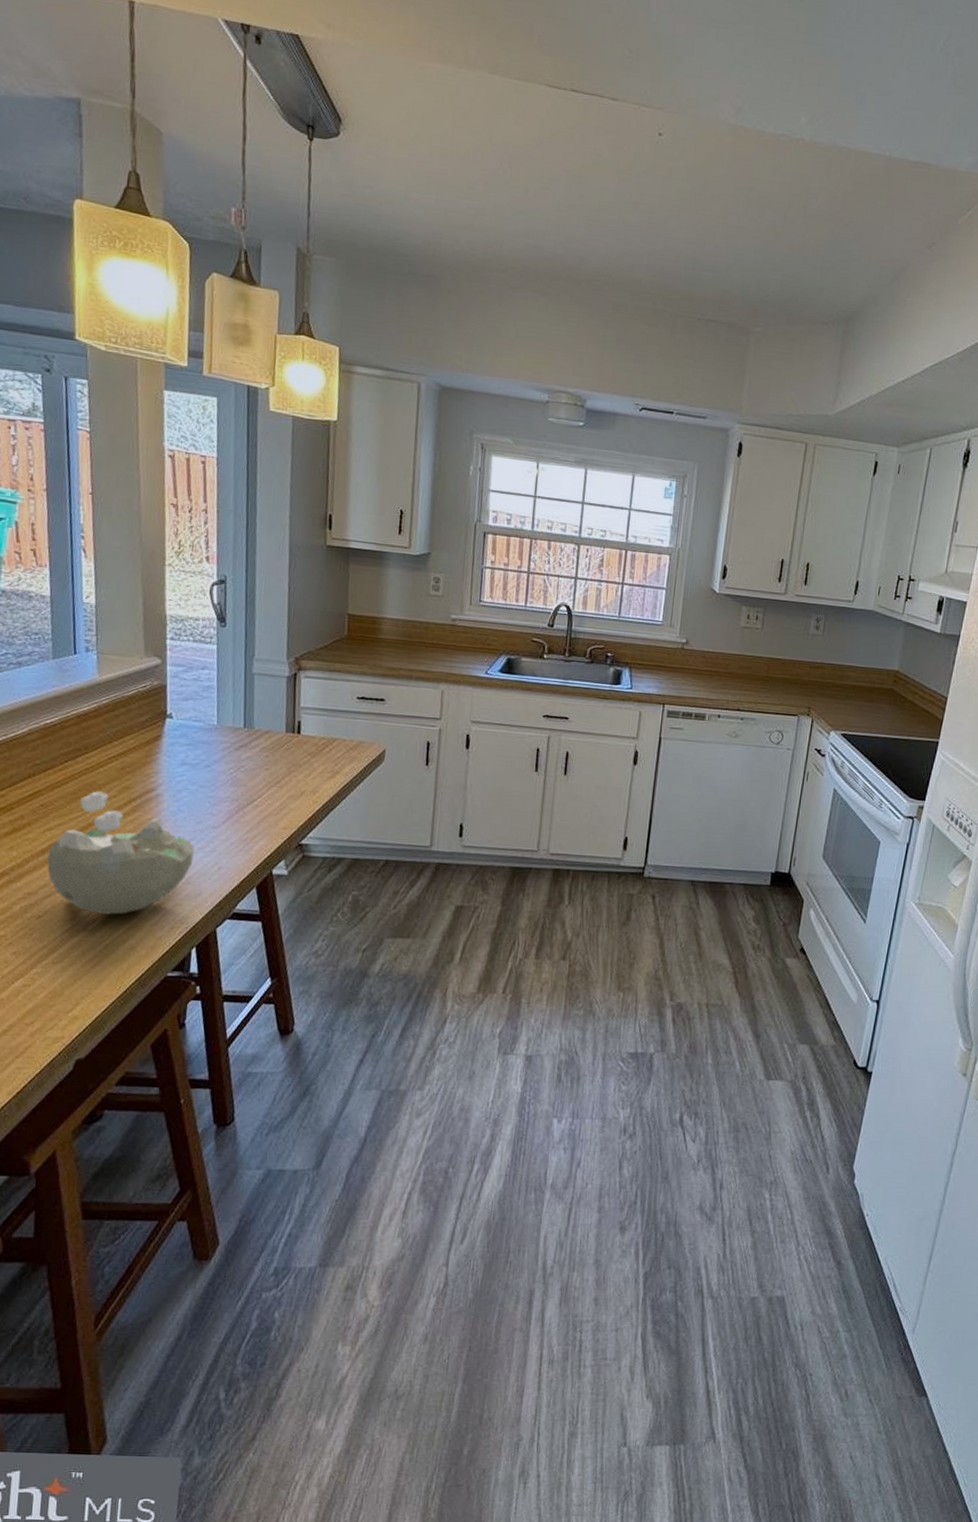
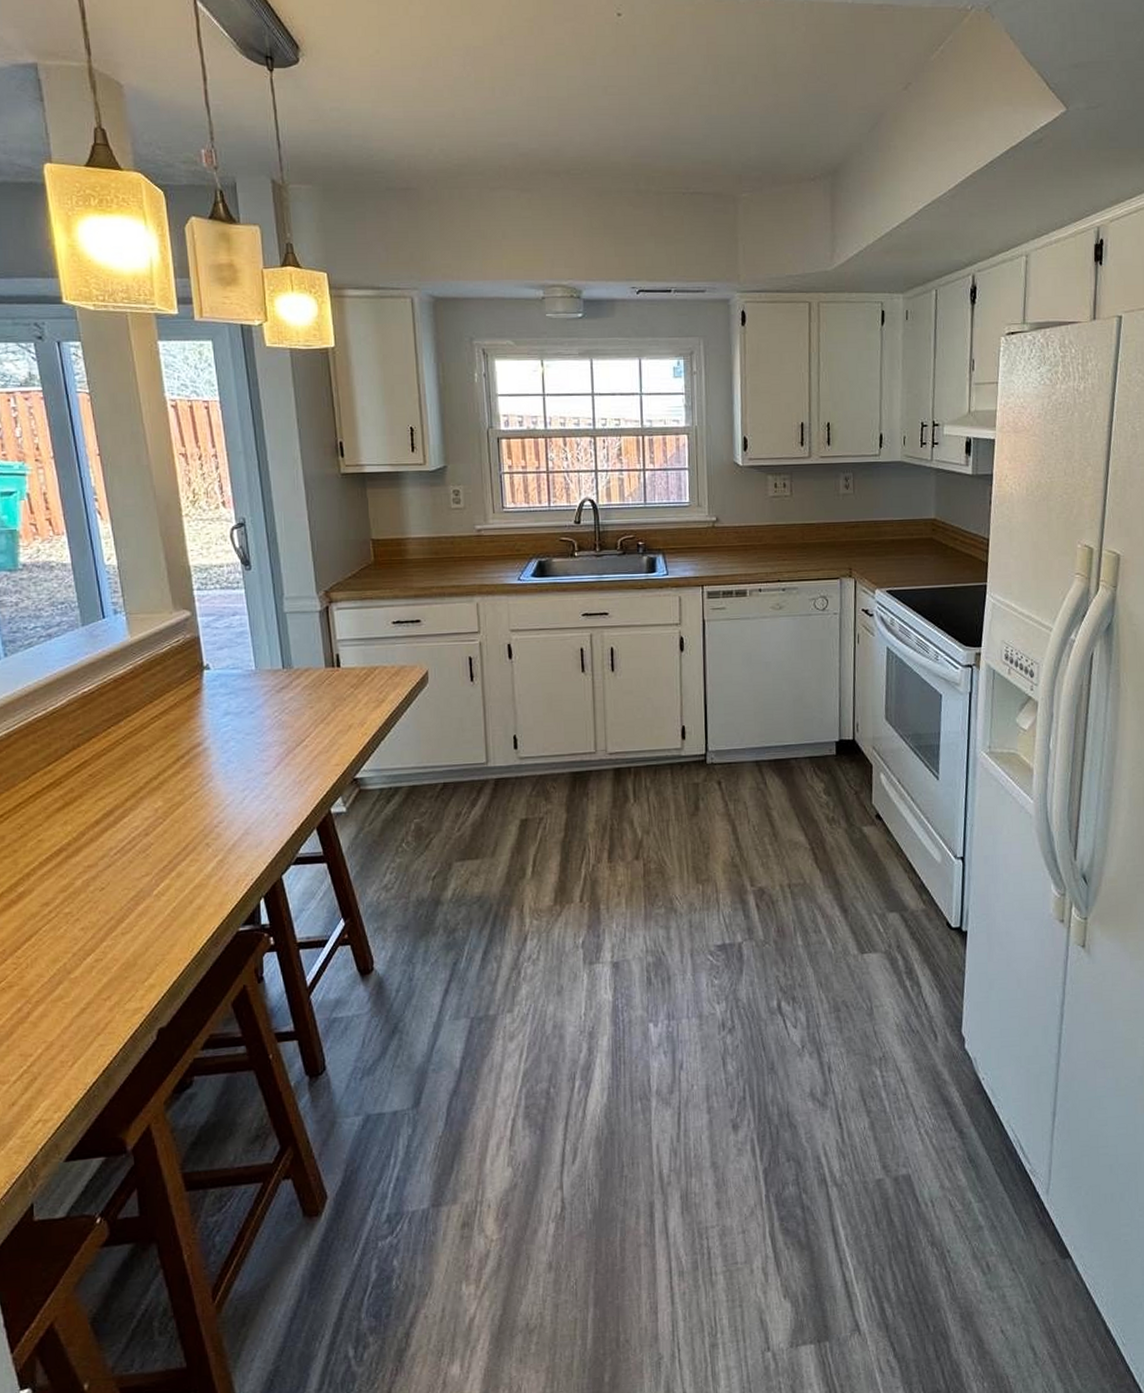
bowl: present [47,791,194,915] -> none [103,753,250,877]

